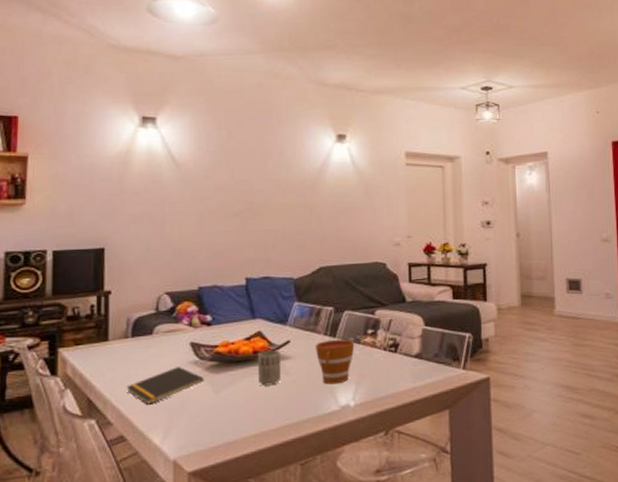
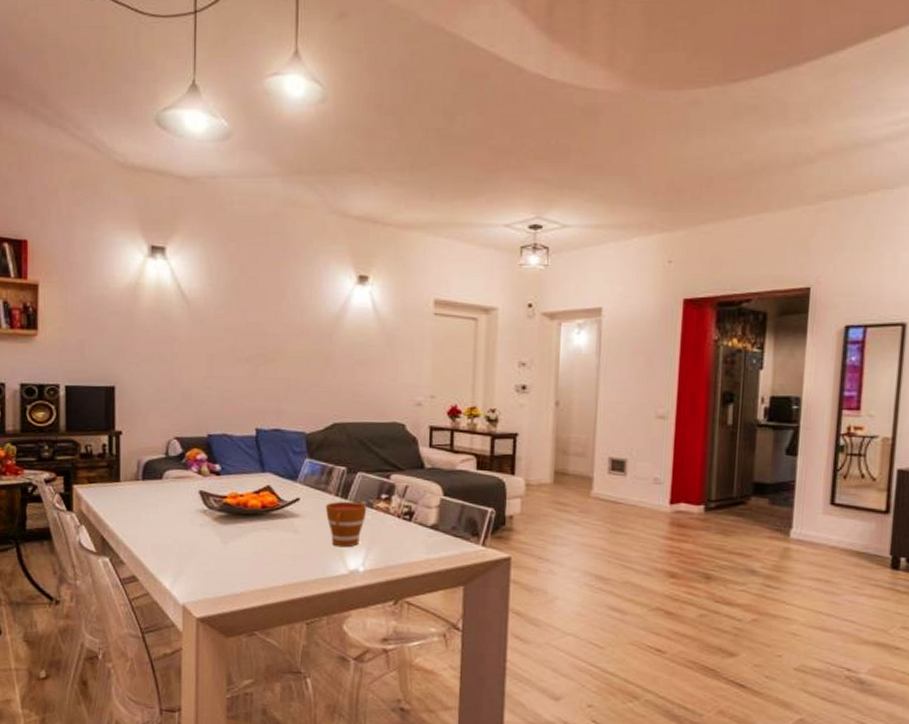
notepad: present [126,367,204,405] -> none [138,514,213,549]
cup: present [257,350,281,386] -> none [265,506,290,542]

